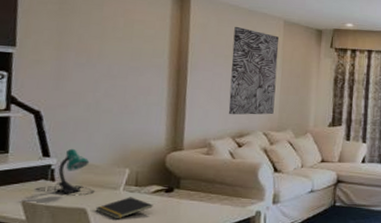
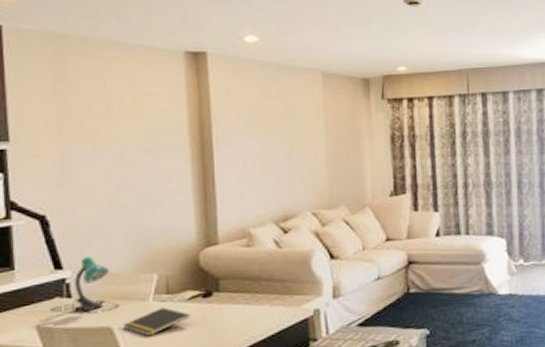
wall art: present [228,27,279,115] -> none [263,87,322,195]

